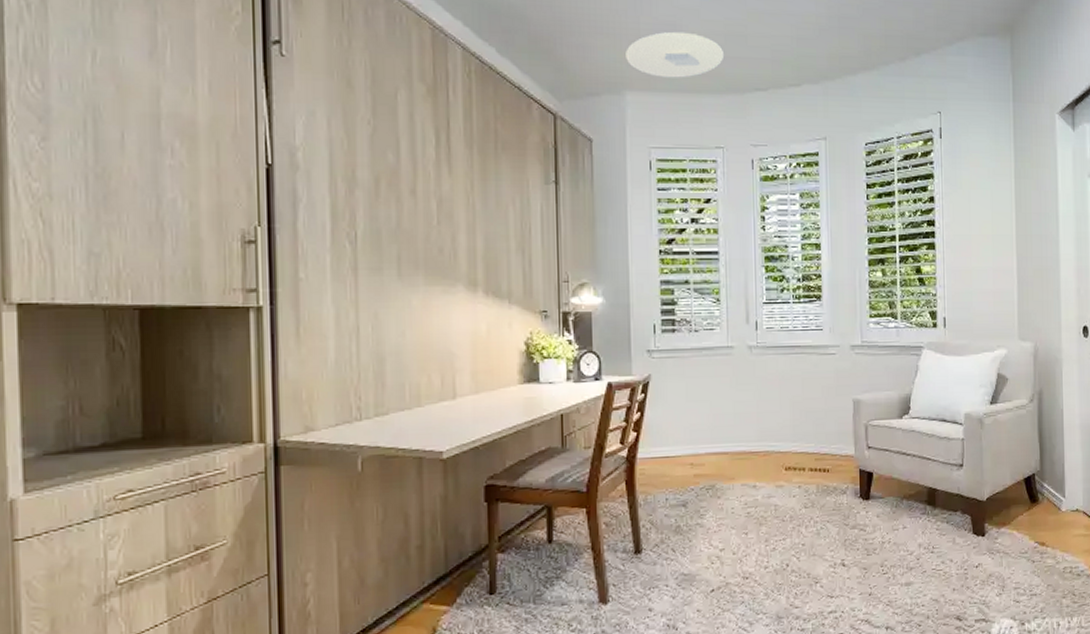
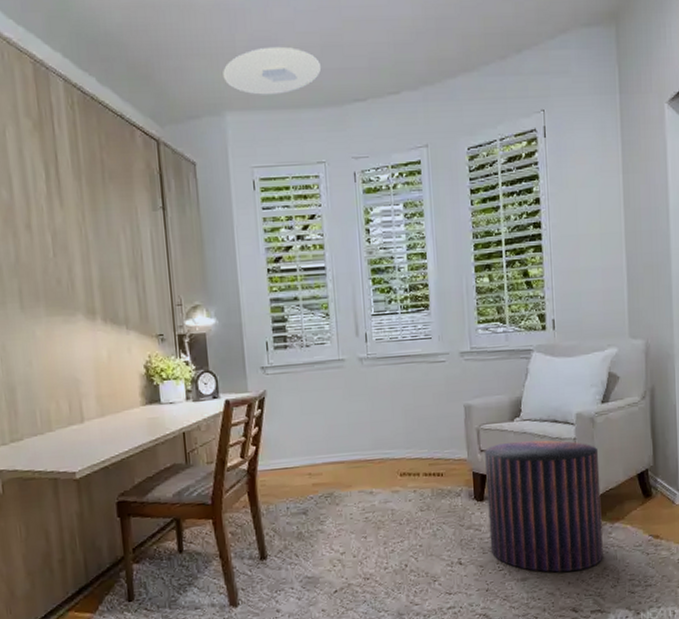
pouf: none [872,439,989,578] -> present [485,440,603,573]

